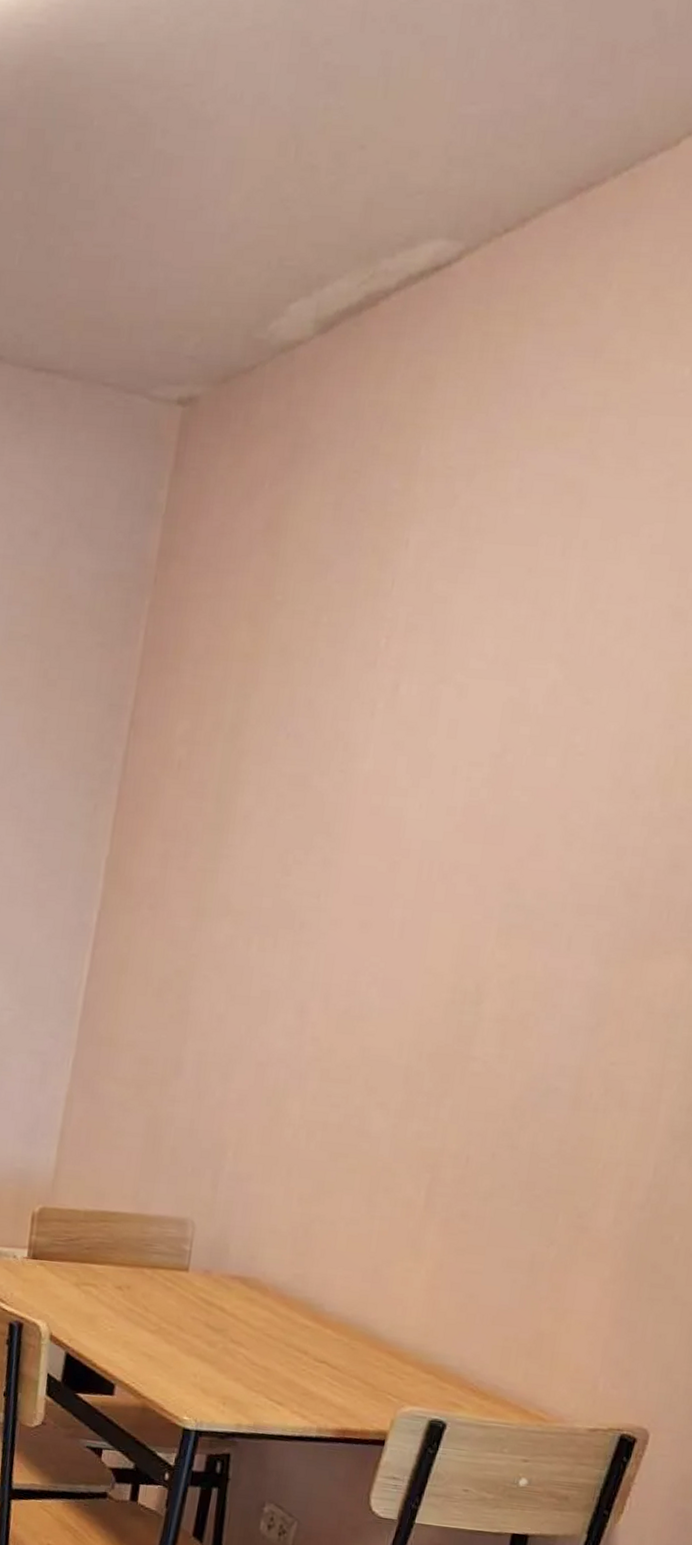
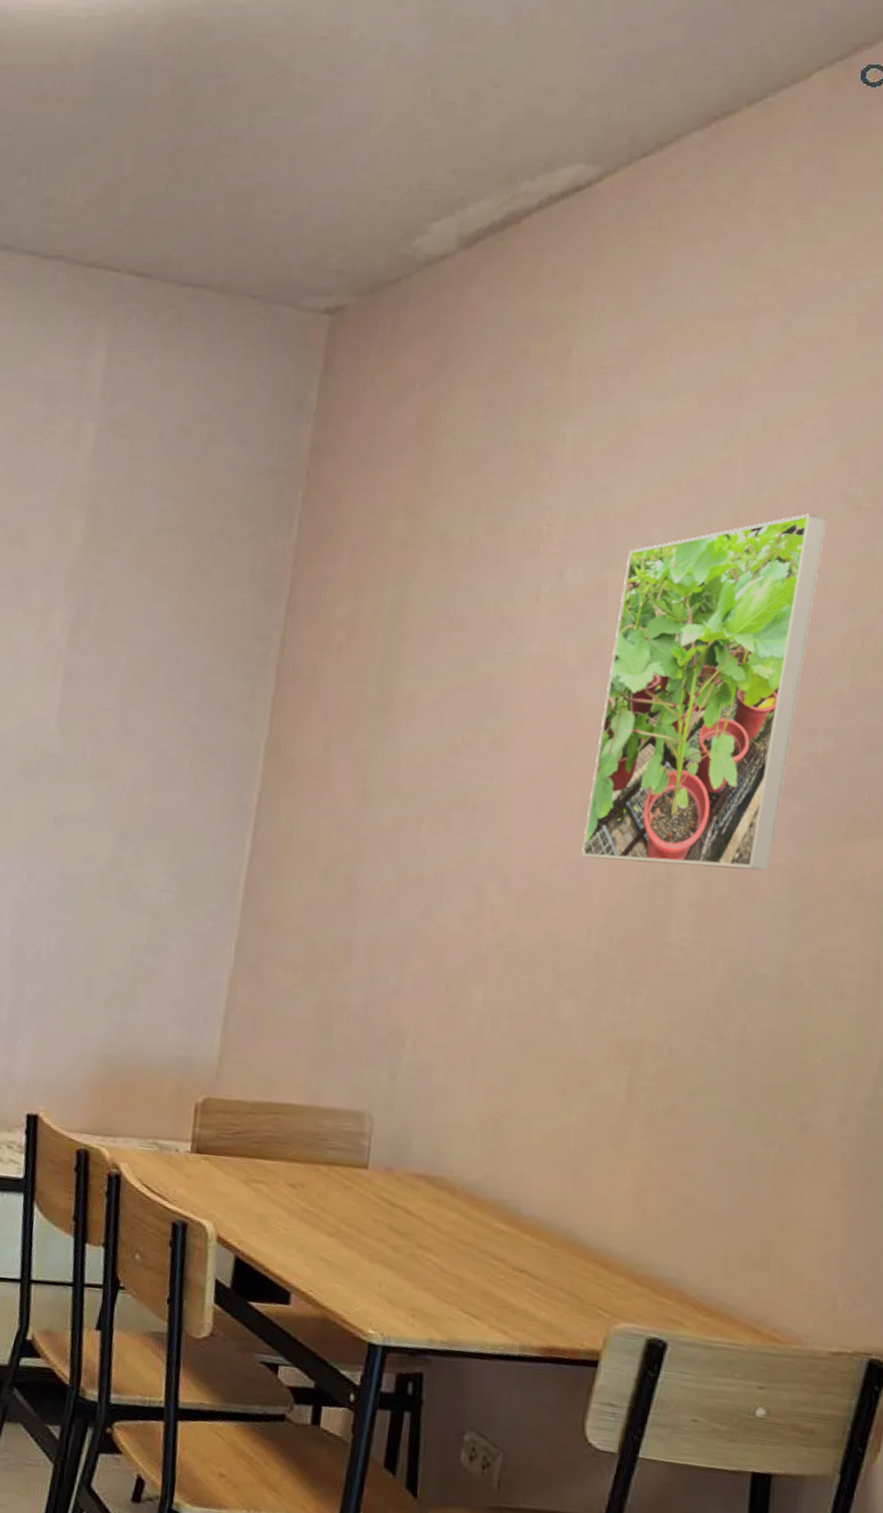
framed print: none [398,627,654,987] -> present [581,514,827,871]

